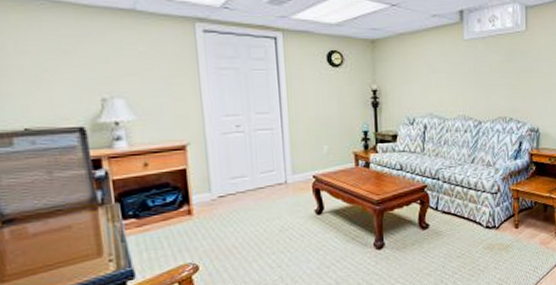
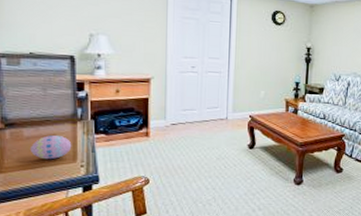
decorative egg: none [38,227,95,259] -> present [30,135,72,160]

